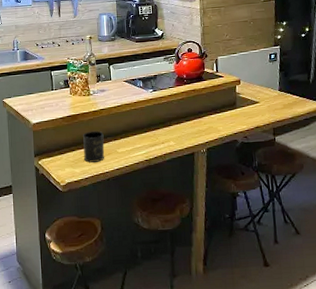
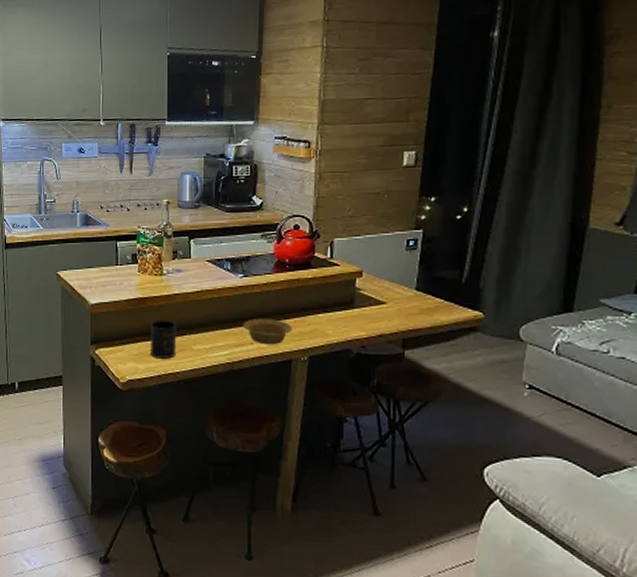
bowl: none [155,122,193,143] -> present [243,319,293,345]

